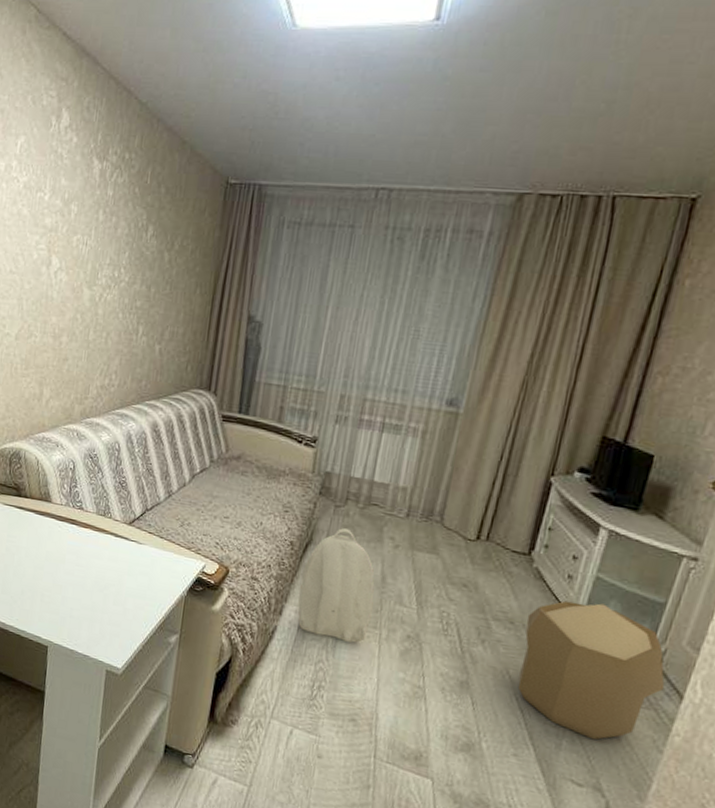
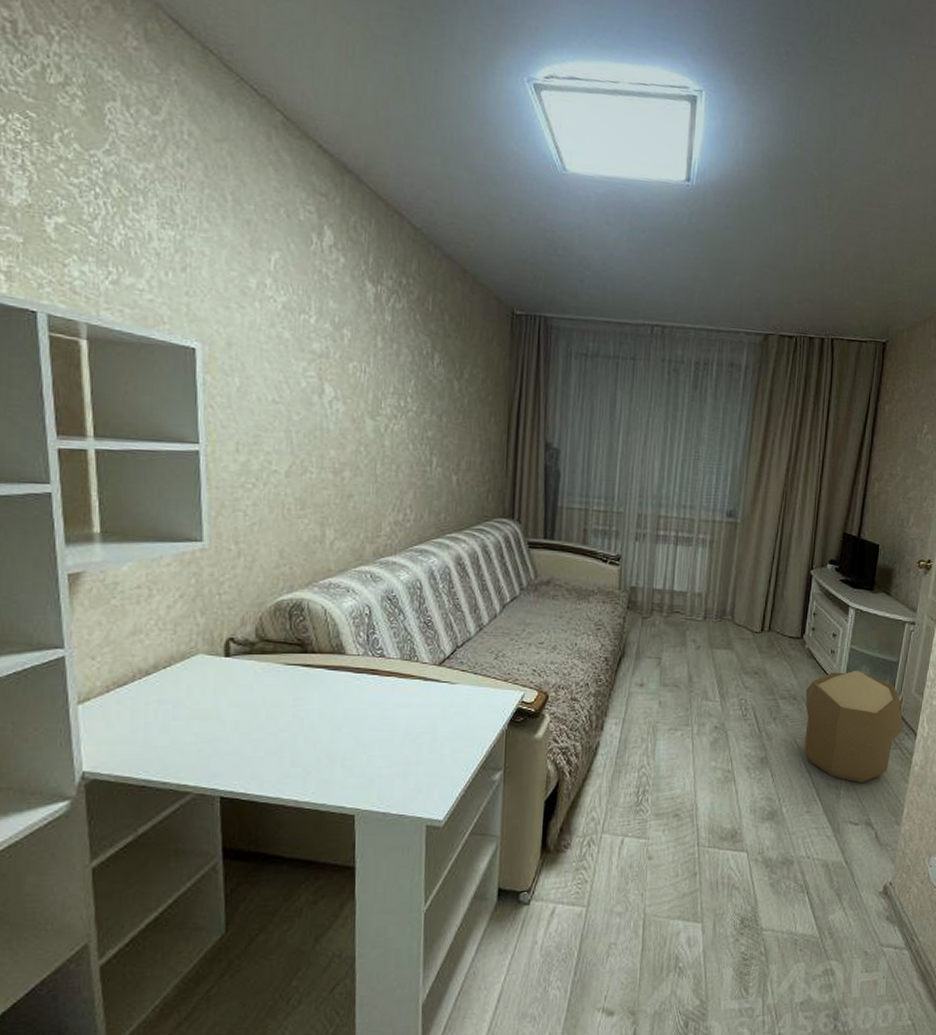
backpack: present [297,528,375,644] -> none [616,638,684,744]

